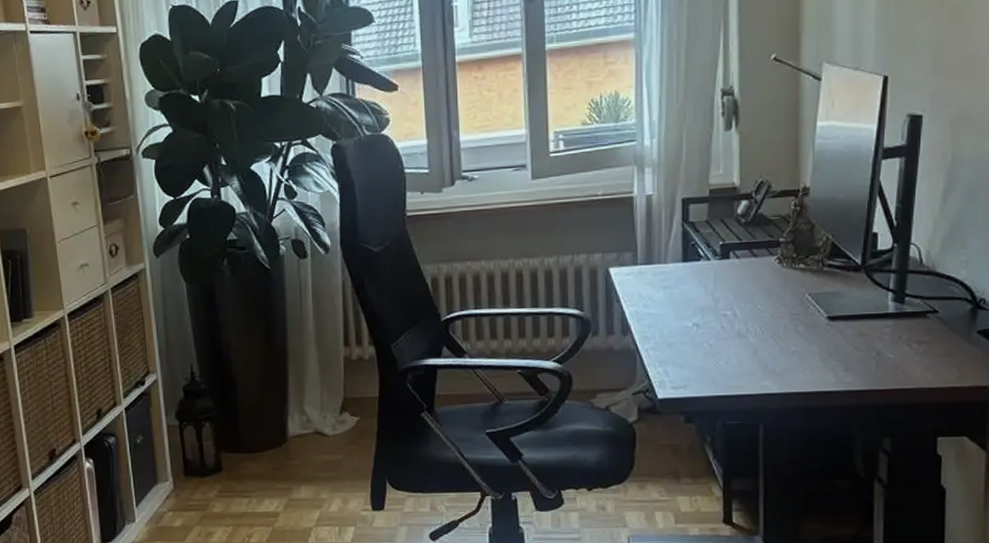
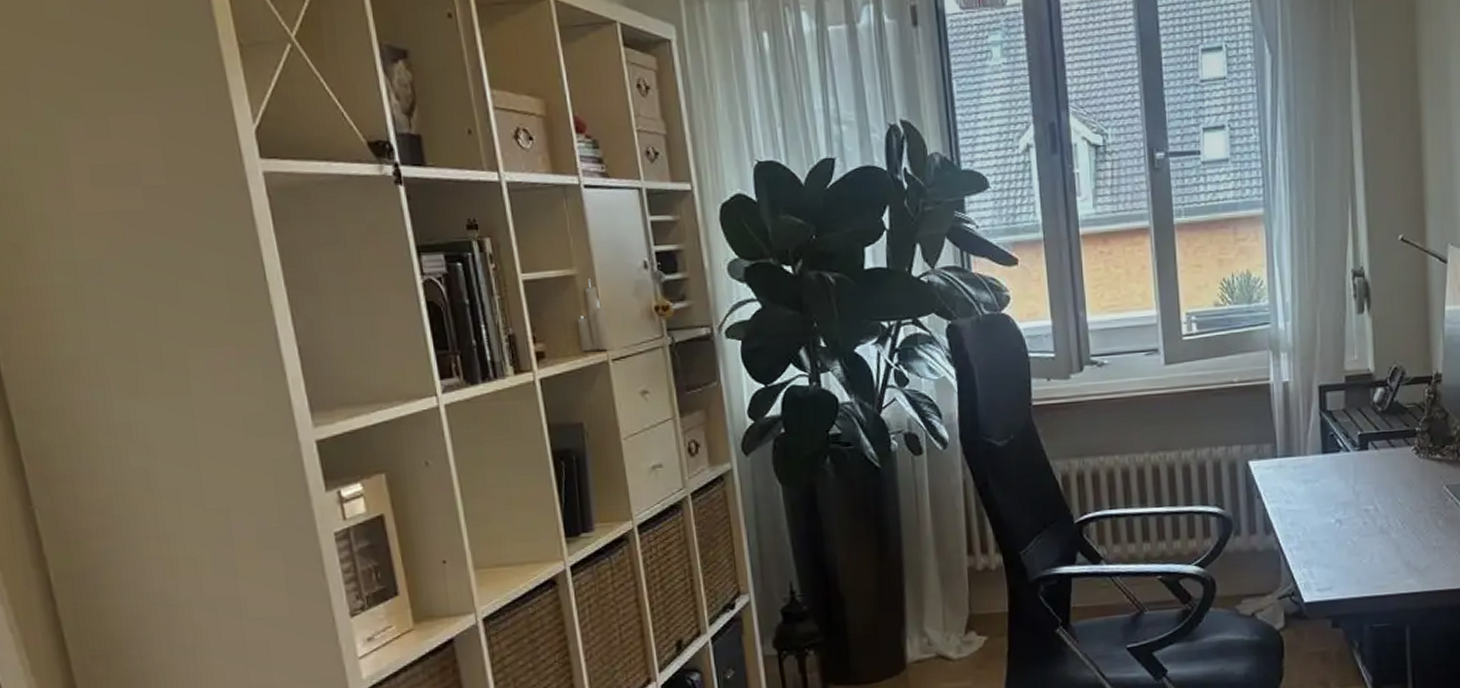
candle: none [22,109,51,171] -> present [576,279,613,352]

